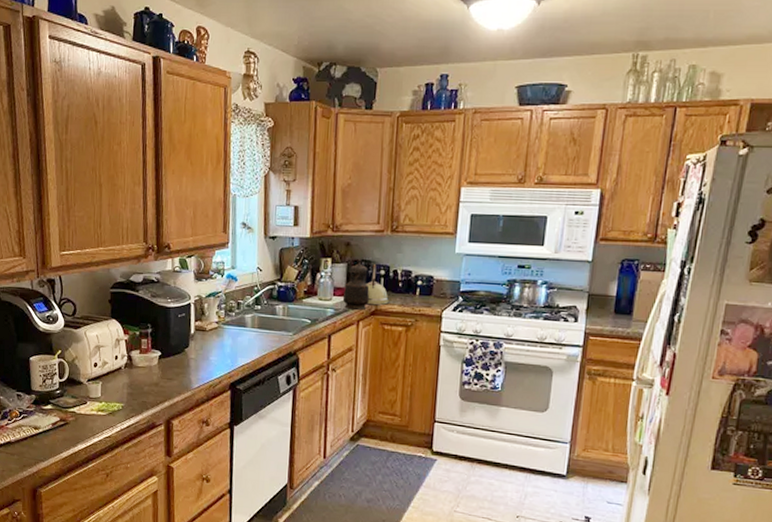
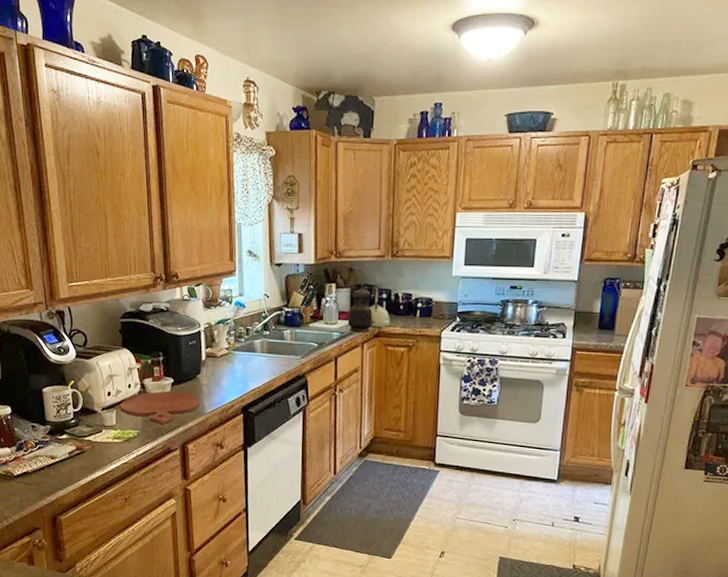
cutting board: none [106,364,187,399] -> present [120,391,200,425]

